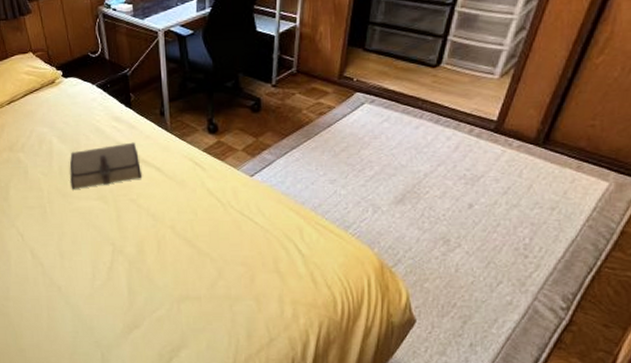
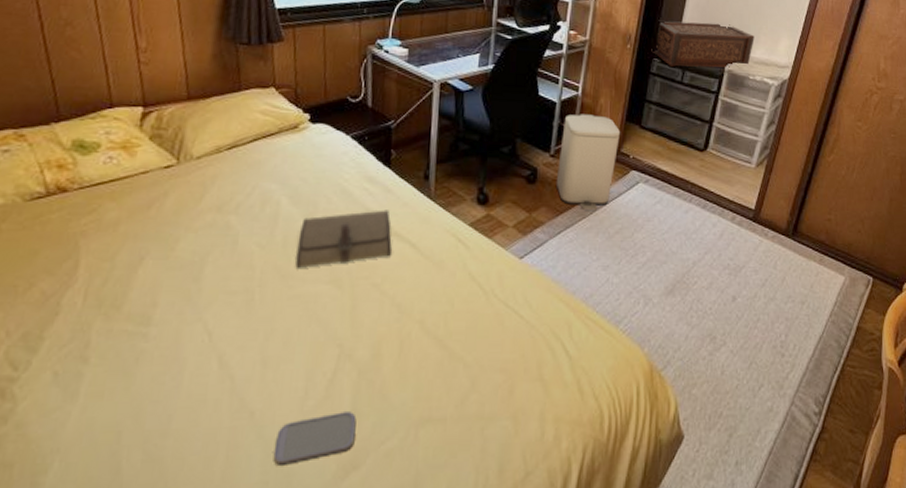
mobile phone: none [78,290,134,322] -> present [273,412,357,465]
pedal bin: none [279,43,342,132] -> present [556,114,620,210]

